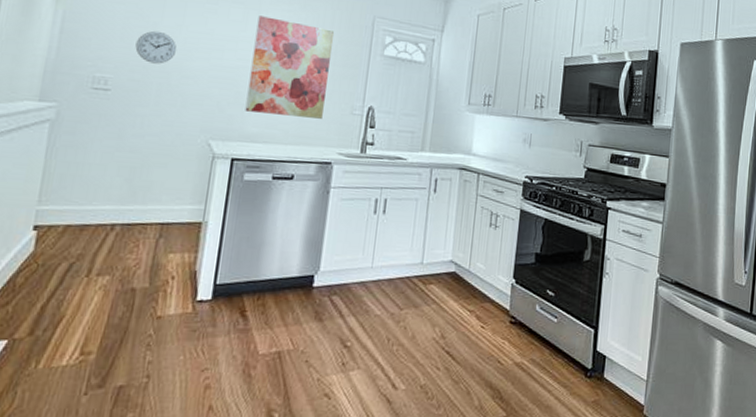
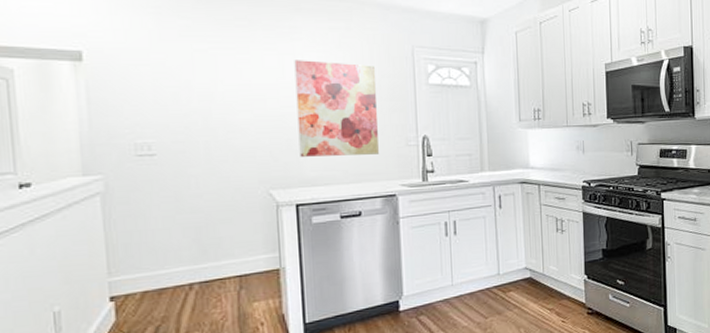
wall clock: present [135,30,177,64] -> none [171,89,217,122]

